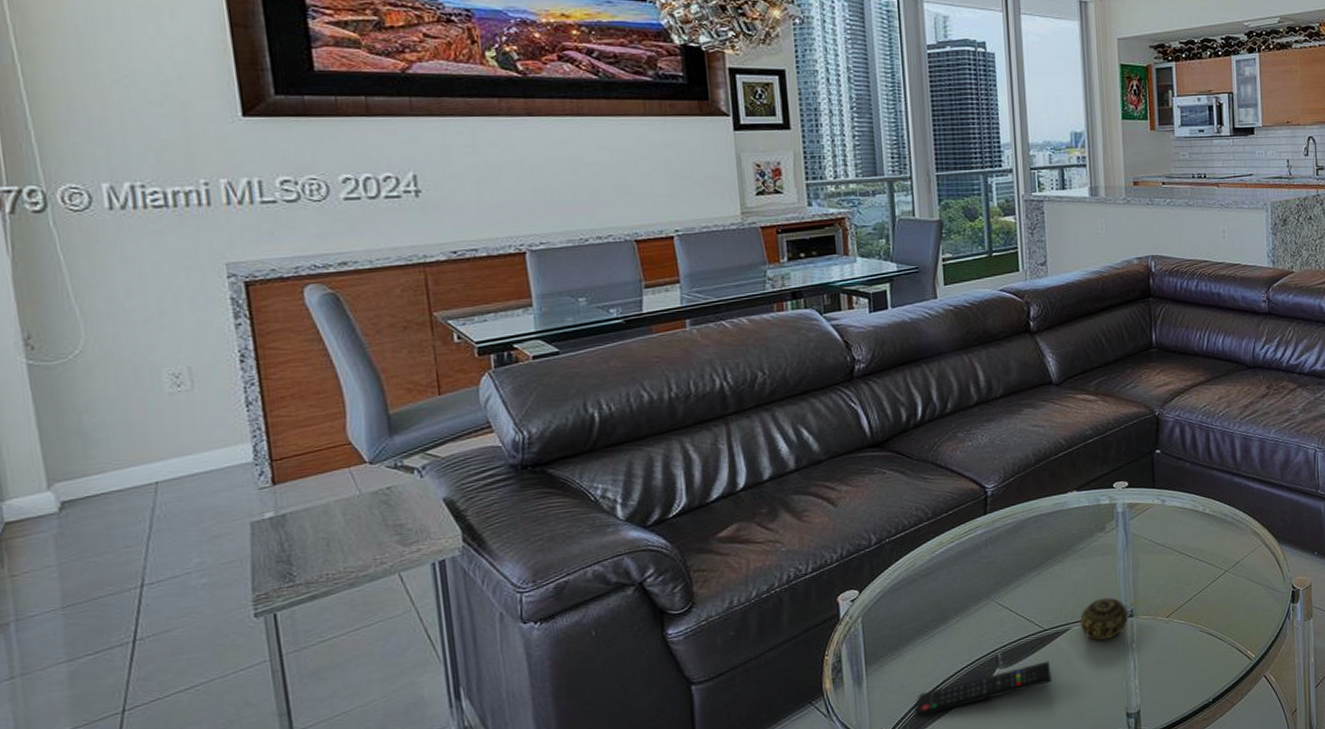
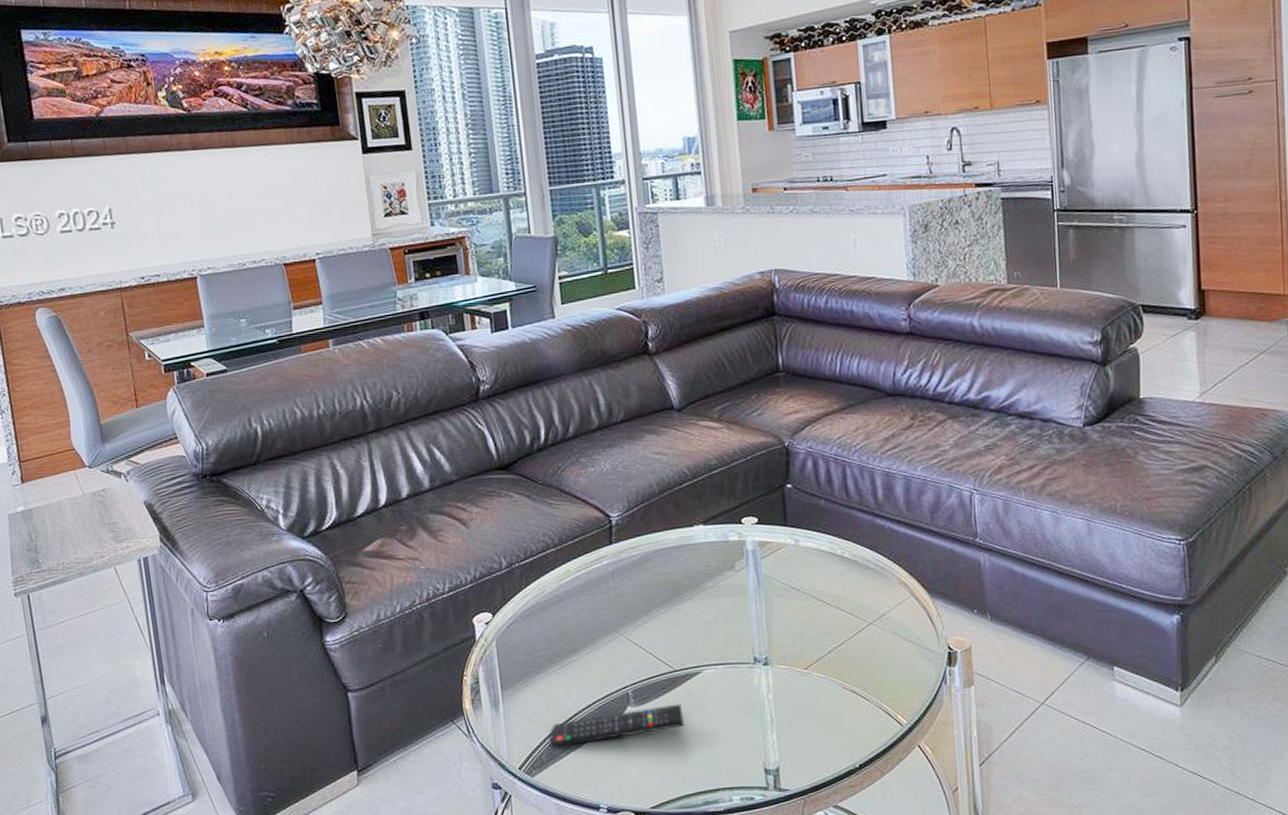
decorative ball: present [1080,597,1128,641] -> none [711,641,763,687]

